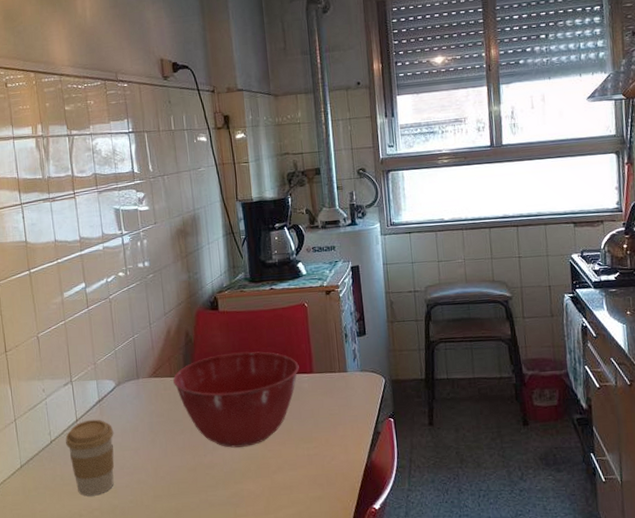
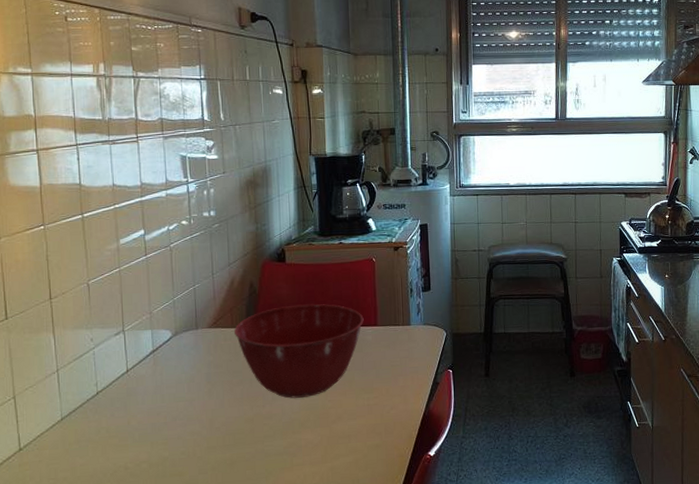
coffee cup: present [65,419,115,496] -> none [114,369,168,449]

